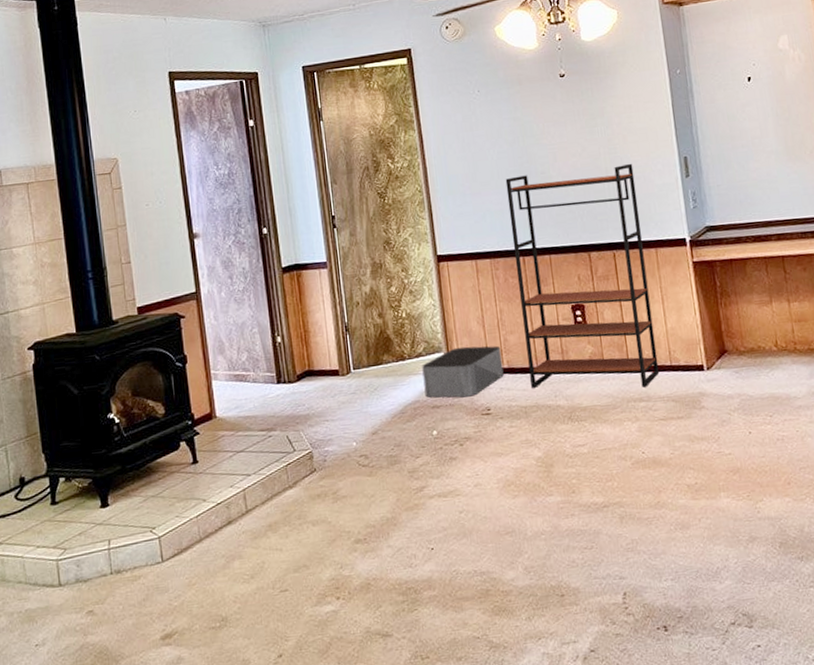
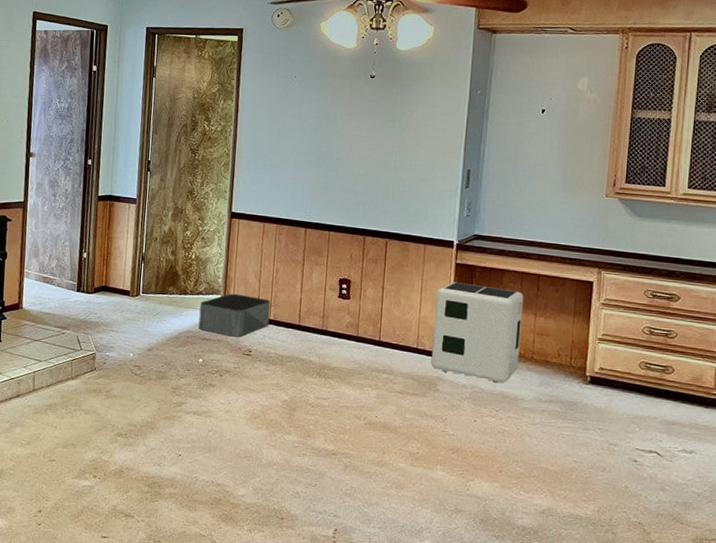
bookshelf: present [505,163,660,388] -> none [291,157,420,362]
air purifier: none [679,278,783,386] -> present [431,282,524,383]

